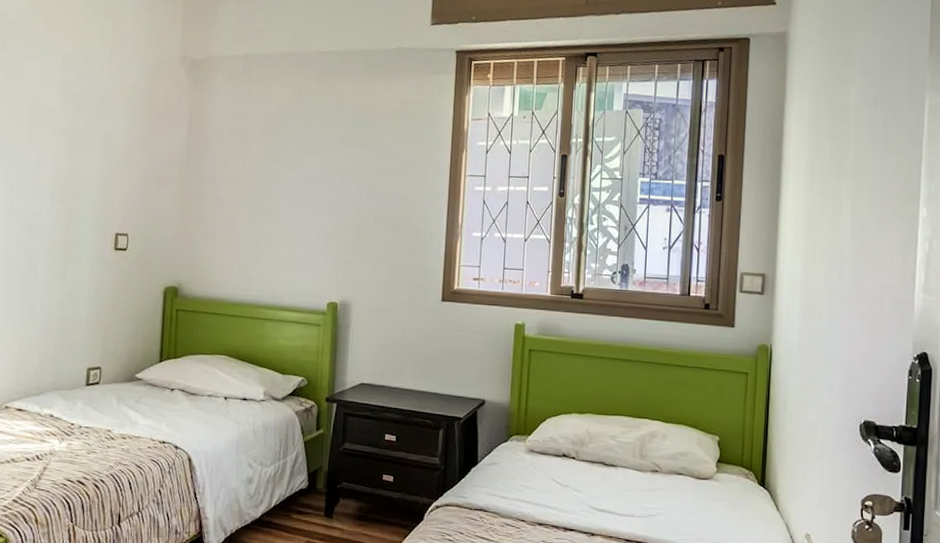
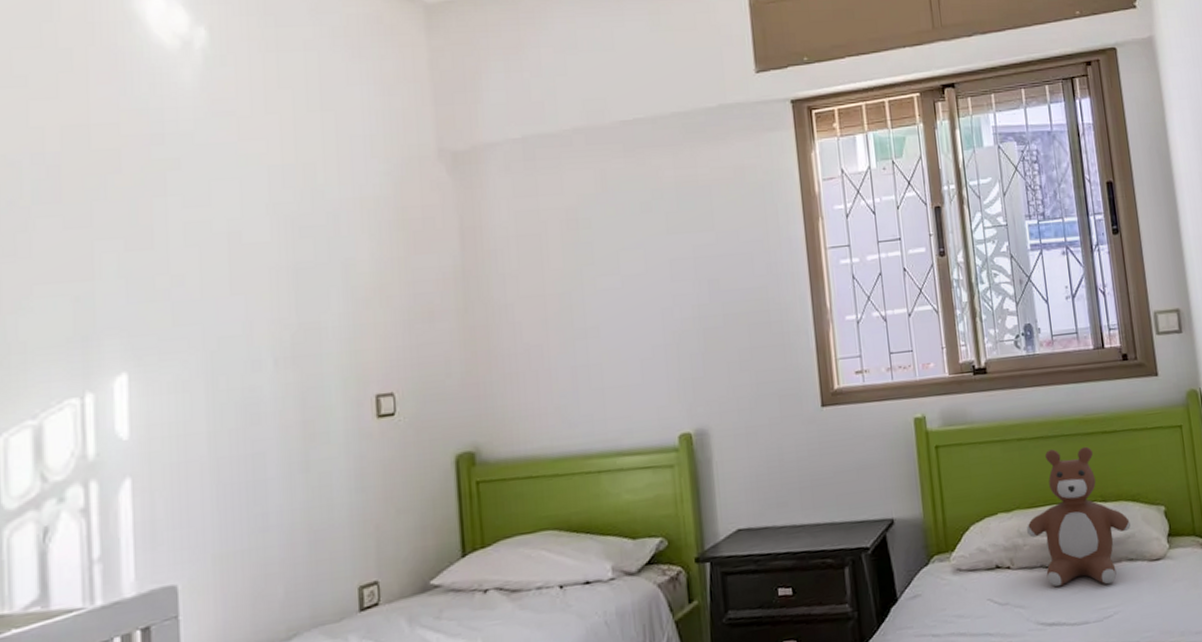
teddy bear: none [594,371,685,490] -> present [1026,446,1131,588]

